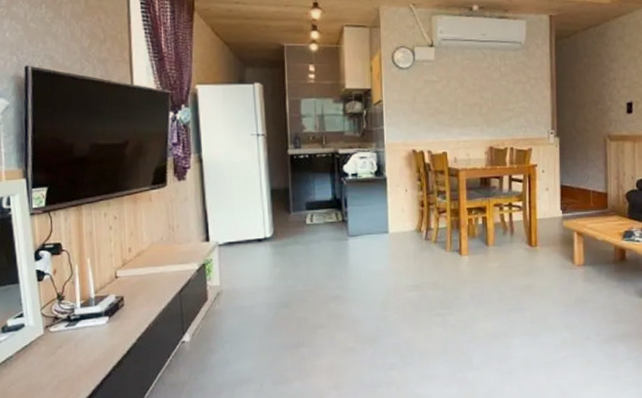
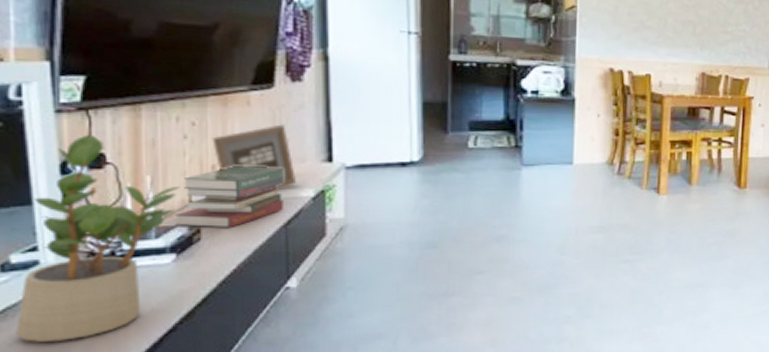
potted plant: none [12,230,109,384] -> present [15,134,180,342]
books: none [107,247,178,297] -> present [175,166,285,229]
picture frame: none [128,214,185,265] -> present [212,124,296,190]

